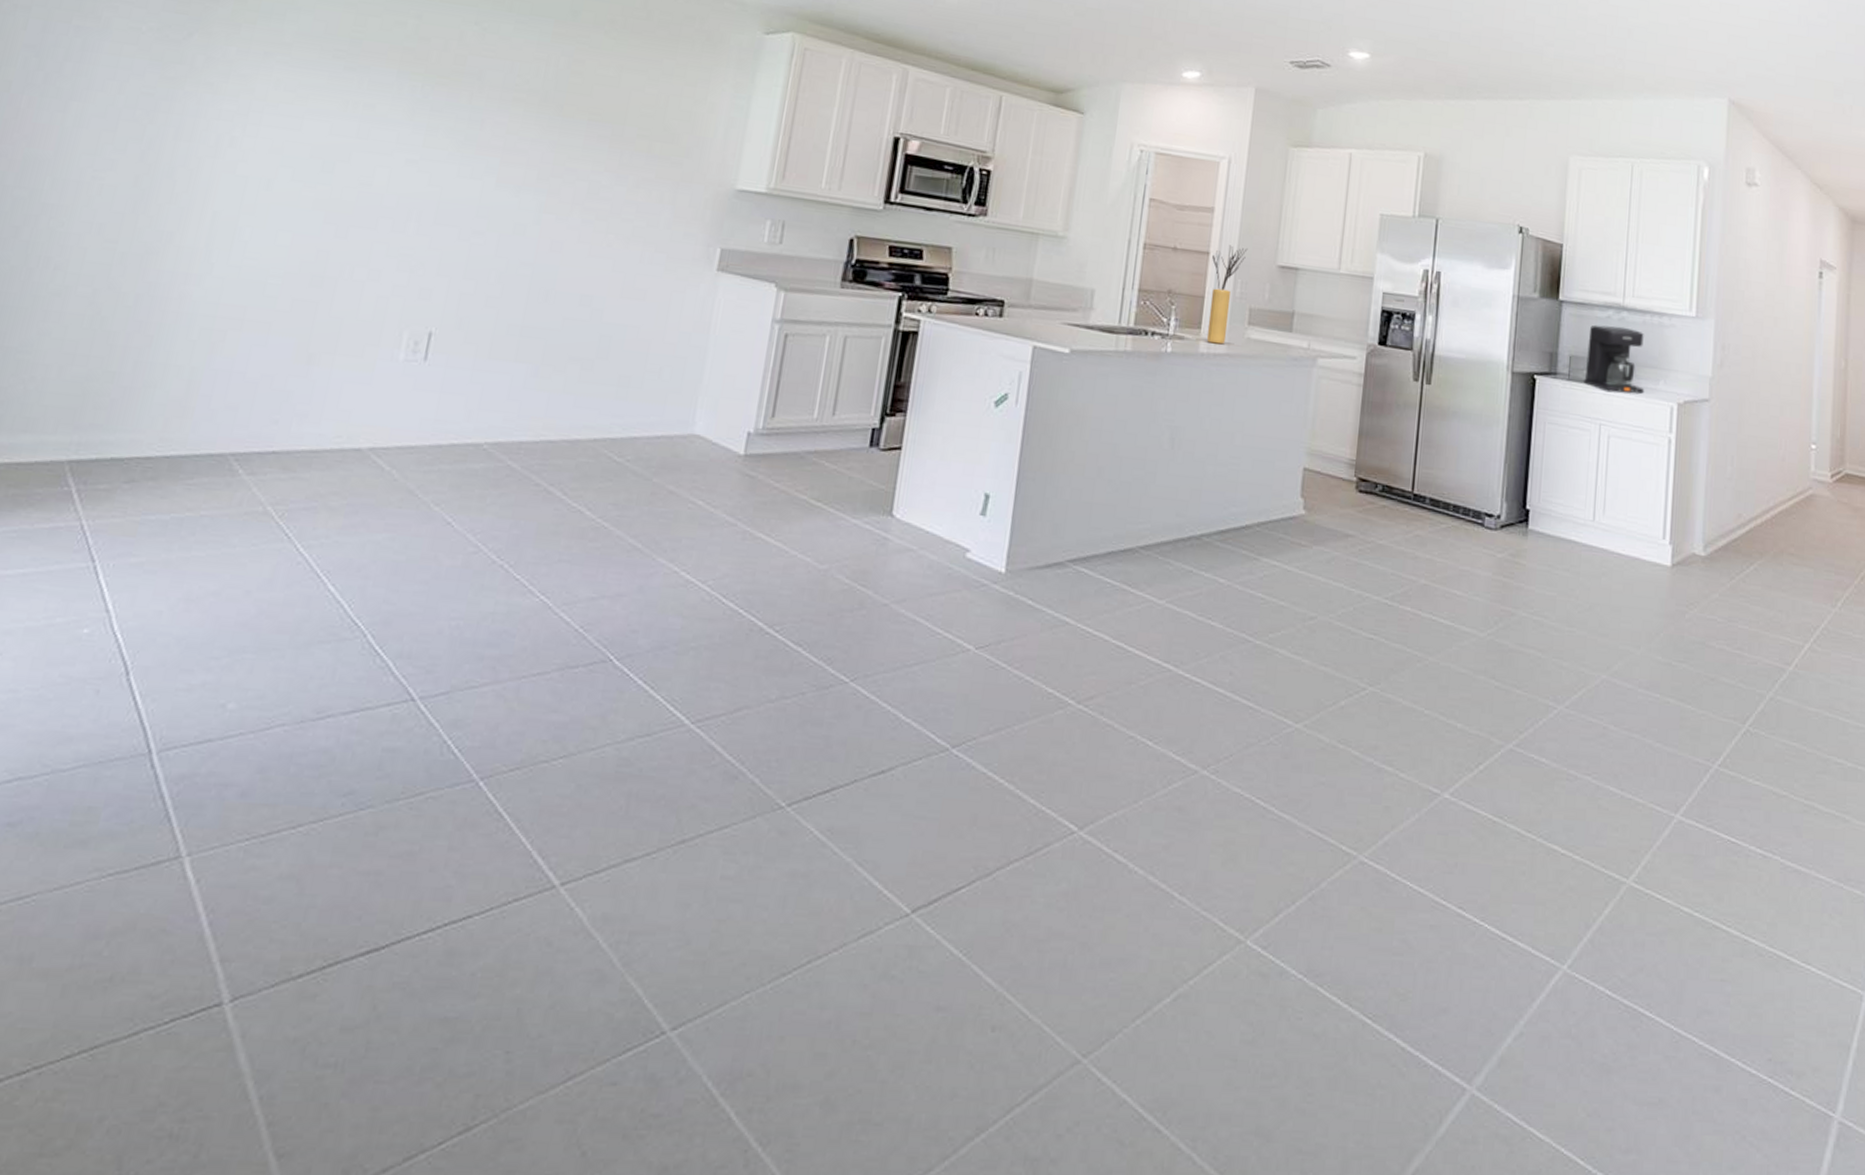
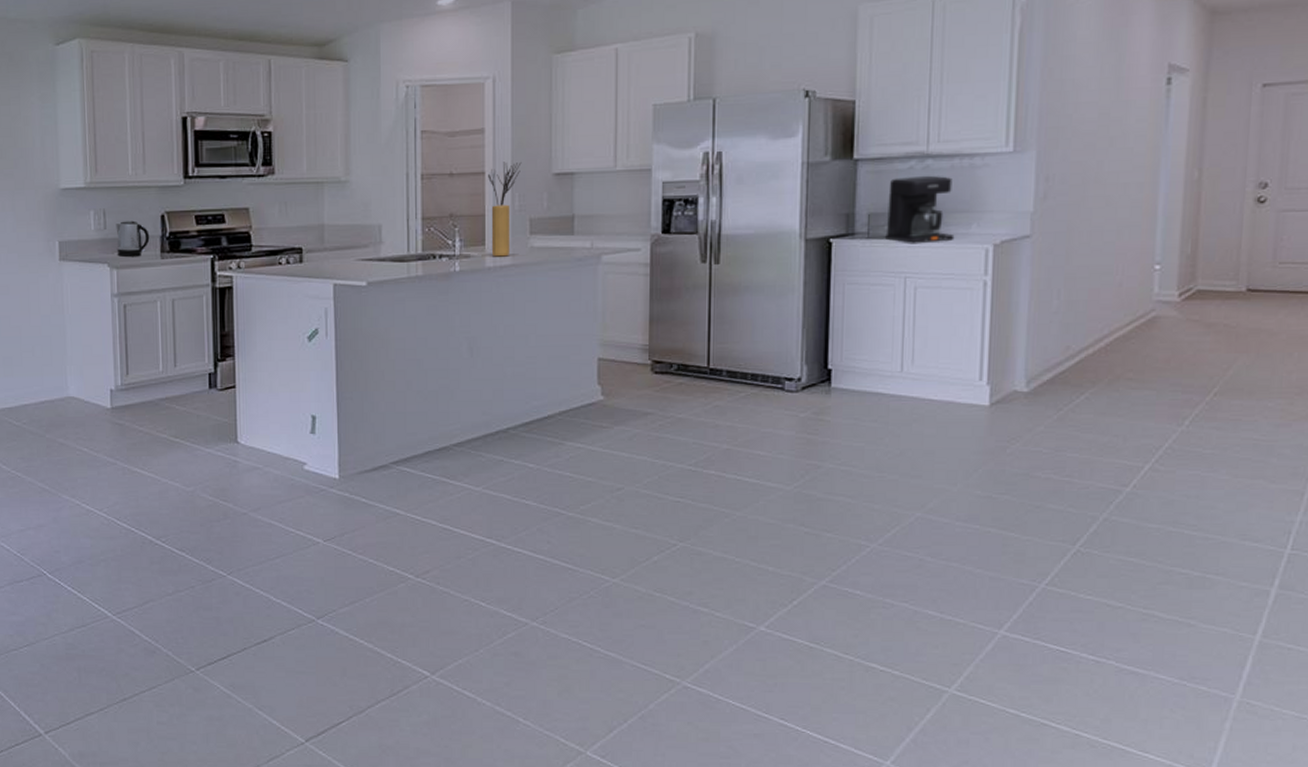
kettle: none [788,238,832,282] -> present [116,220,150,258]

